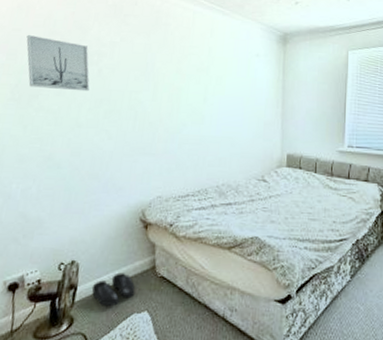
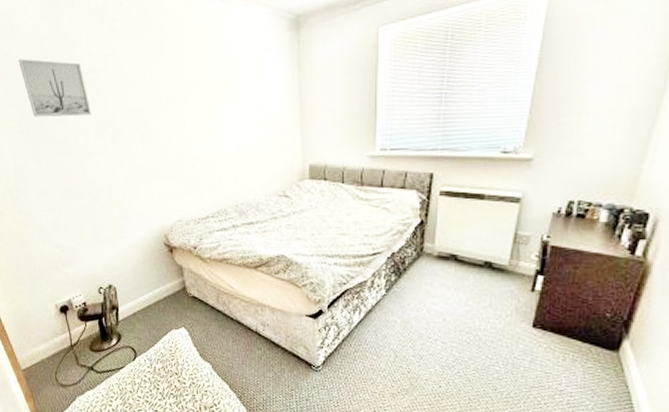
shoe: present [91,272,135,306] -> none [131,294,171,323]

